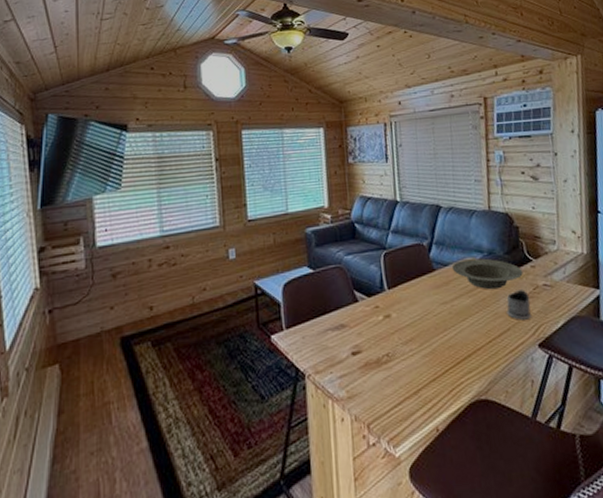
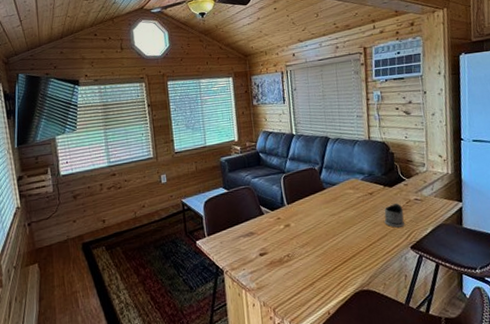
bowl: present [451,258,523,290] -> none [338,179,398,204]

